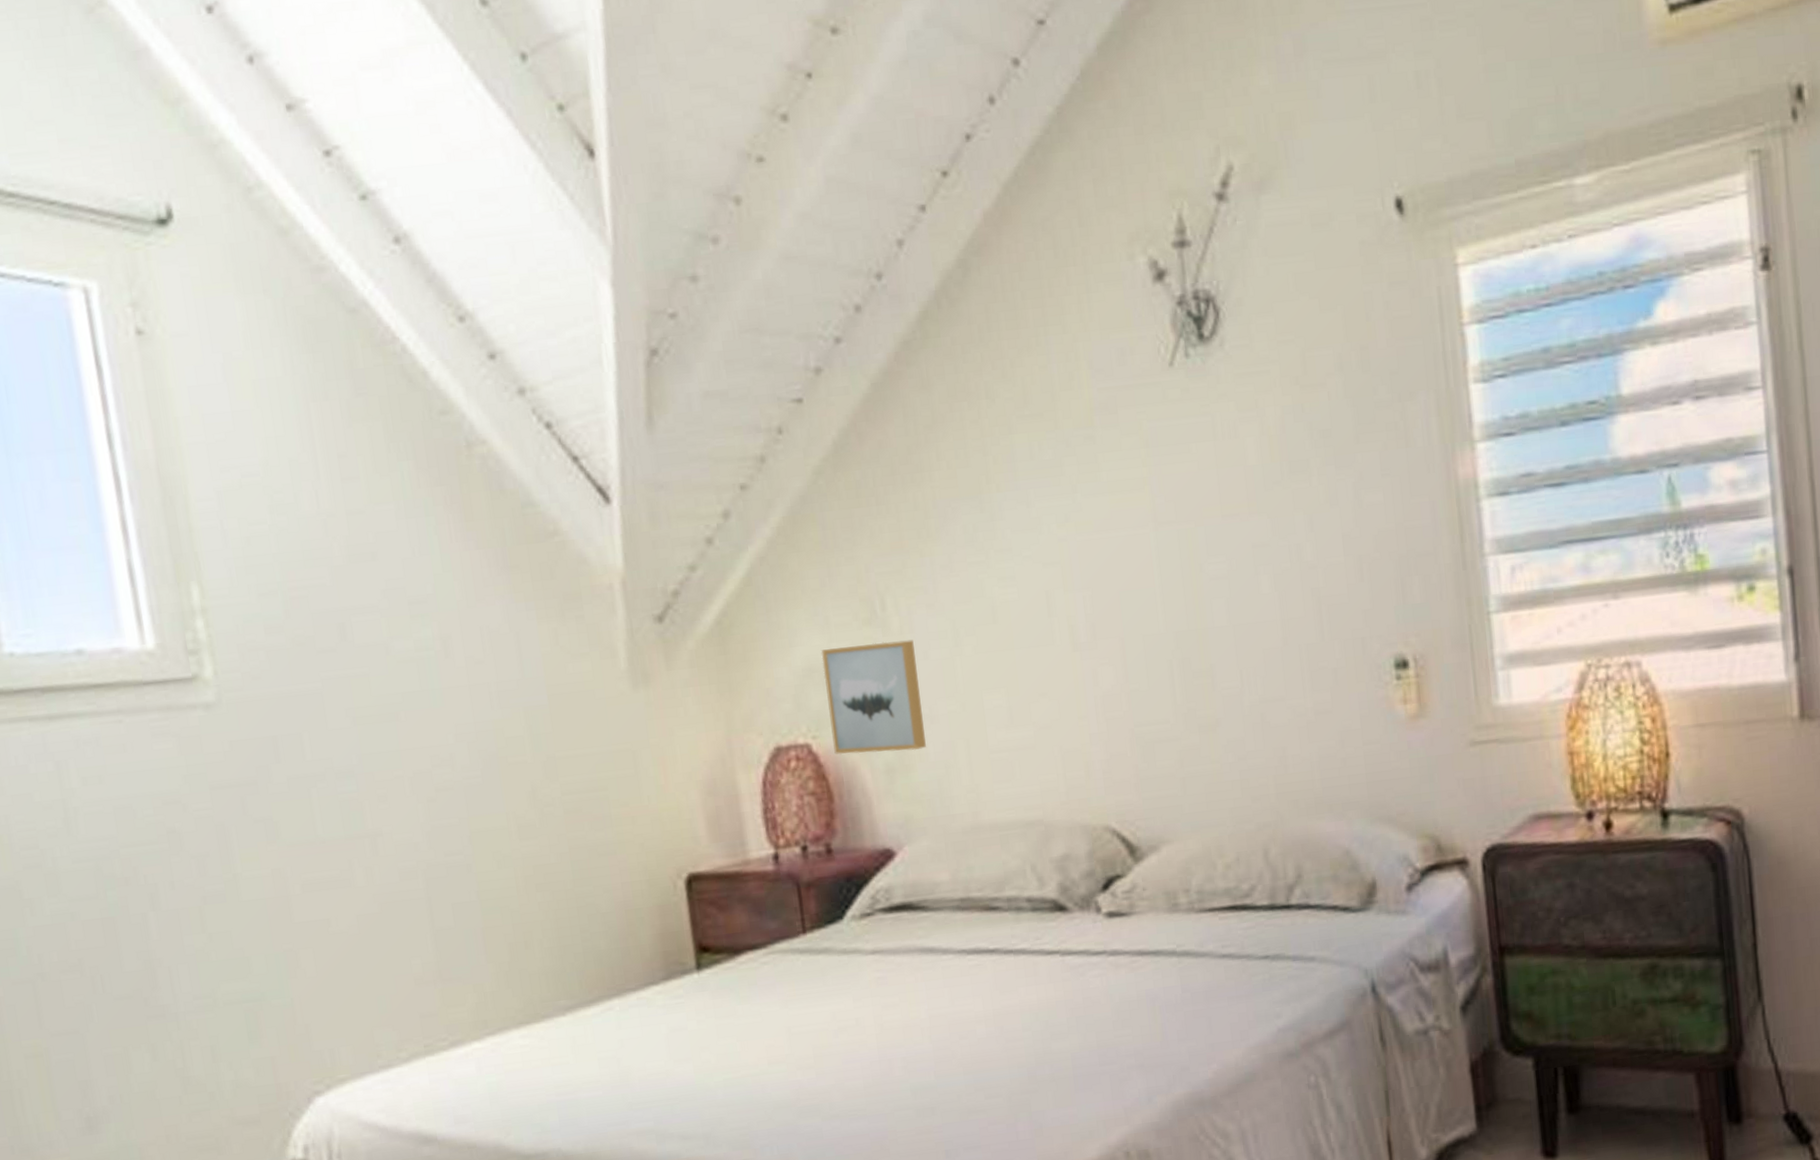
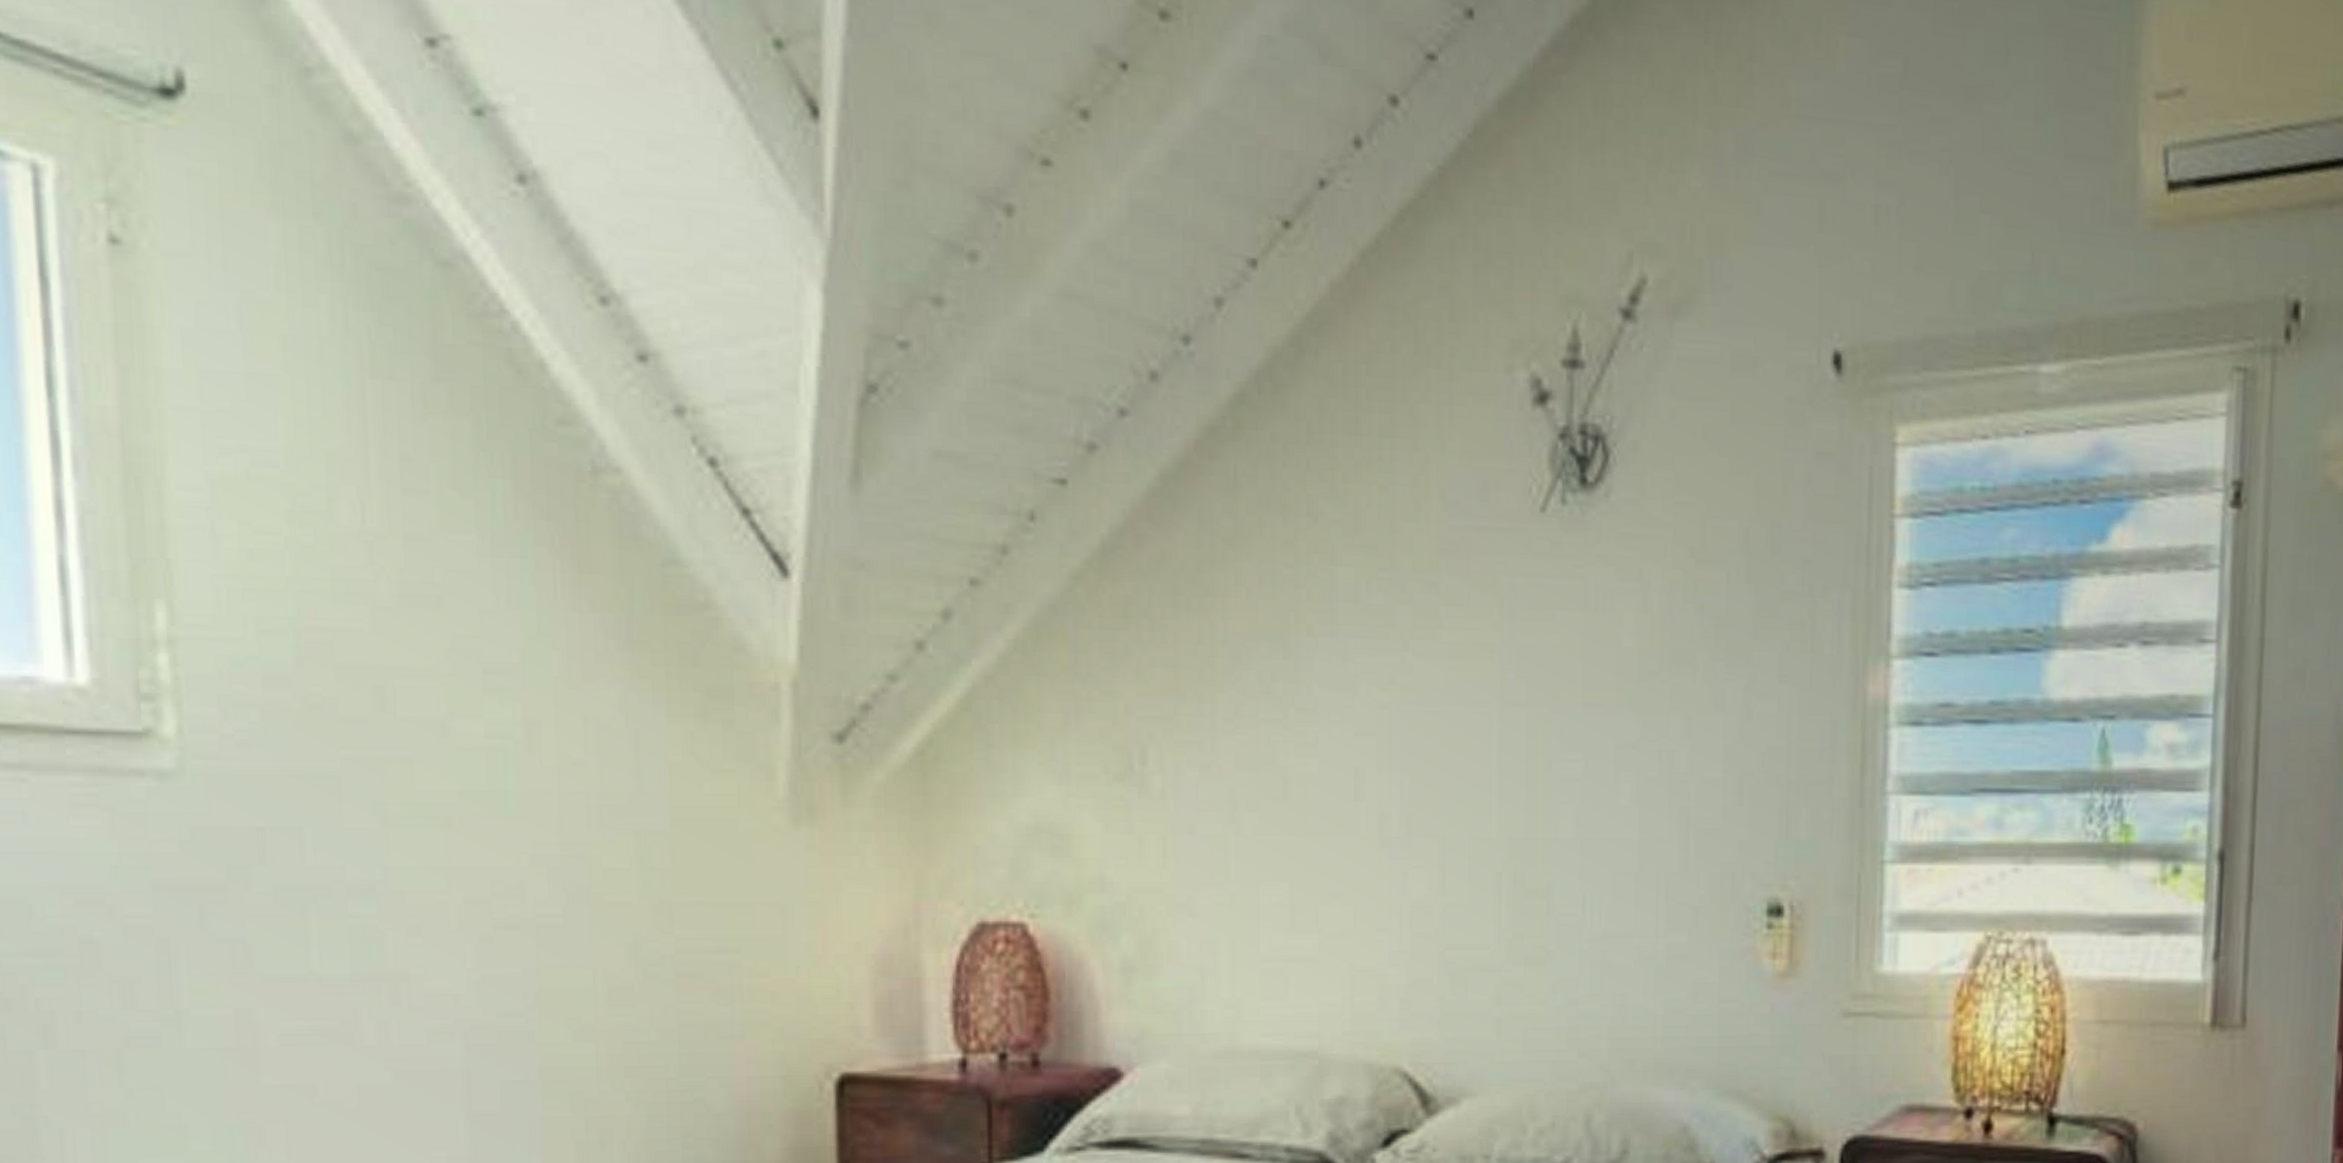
wall art: present [821,639,926,755] -> none [1054,805,1179,948]

